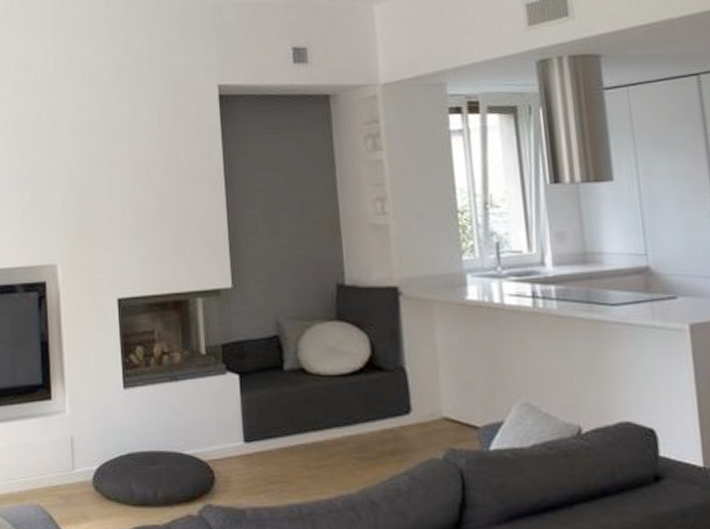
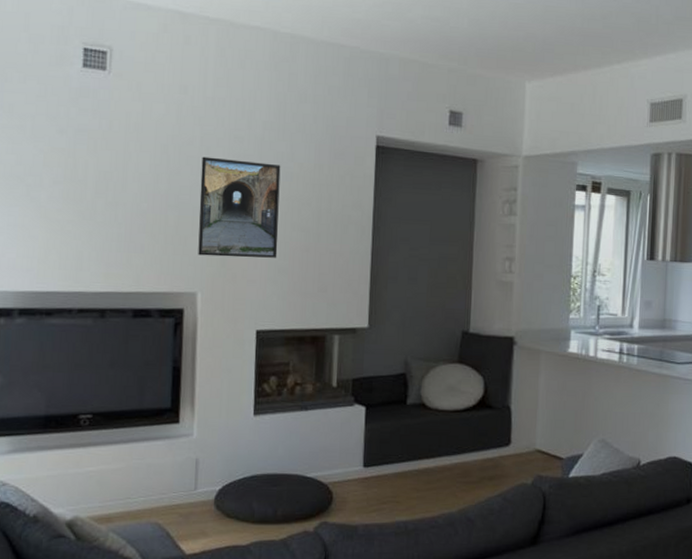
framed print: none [50,127,131,227] -> present [198,156,281,258]

